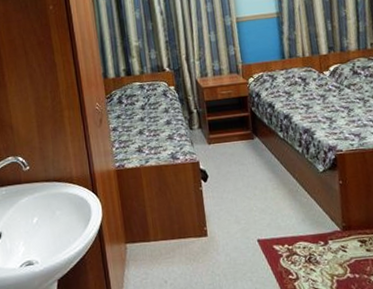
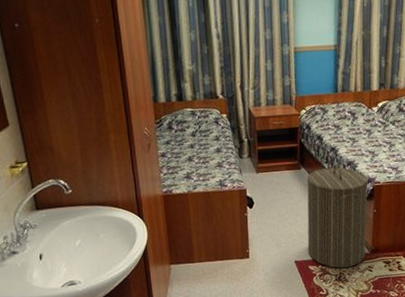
laundry hamper: none [261,131,336,248] -> present [306,163,368,268]

